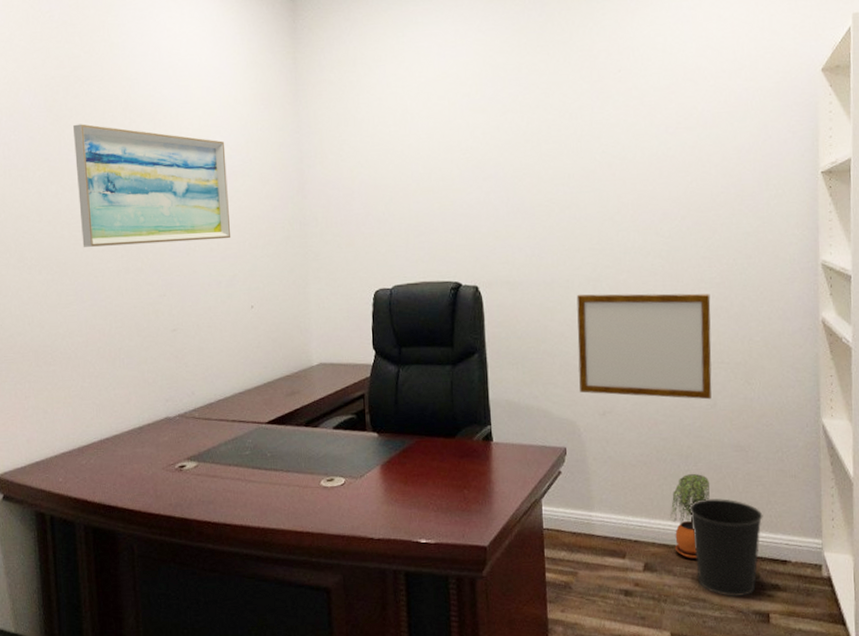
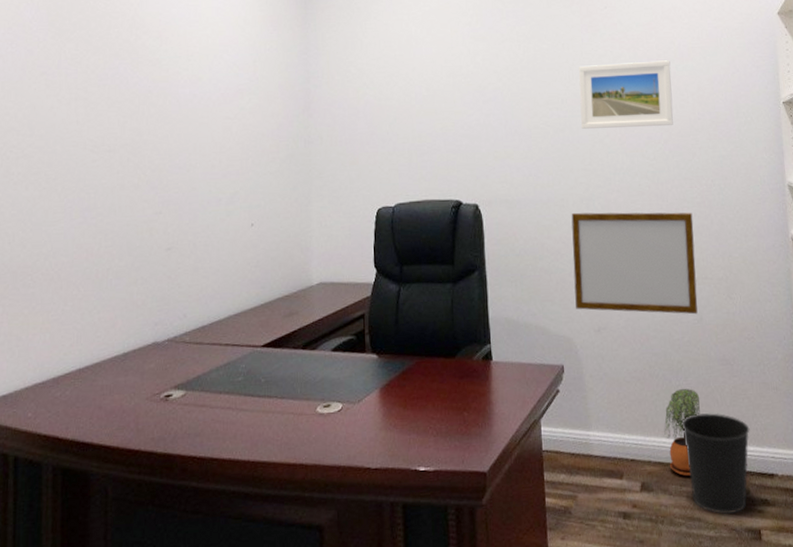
wall art: present [73,124,231,247] -> none [75,38,234,163]
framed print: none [587,128,693,206] -> present [578,60,673,129]

